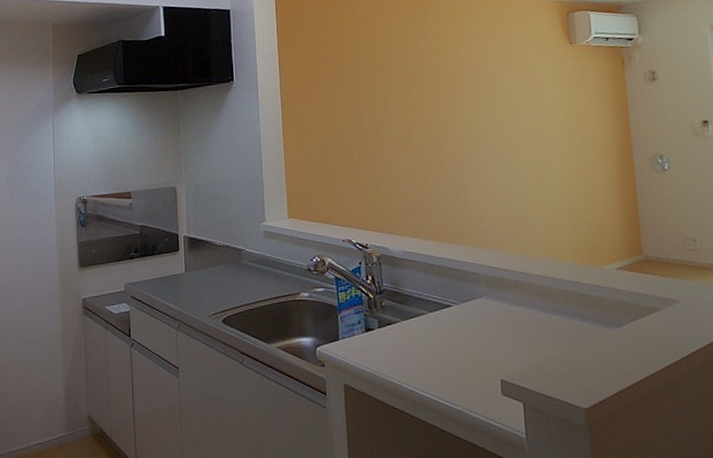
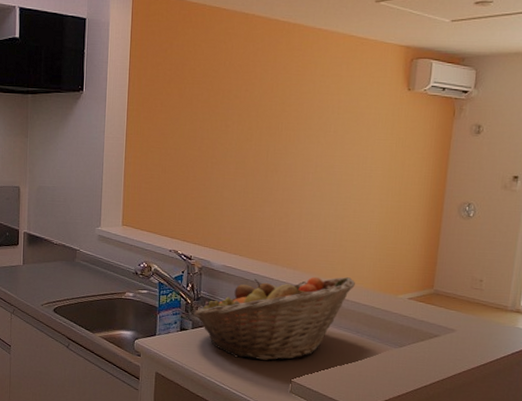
fruit basket: none [379,251,553,358] -> present [194,276,355,361]

